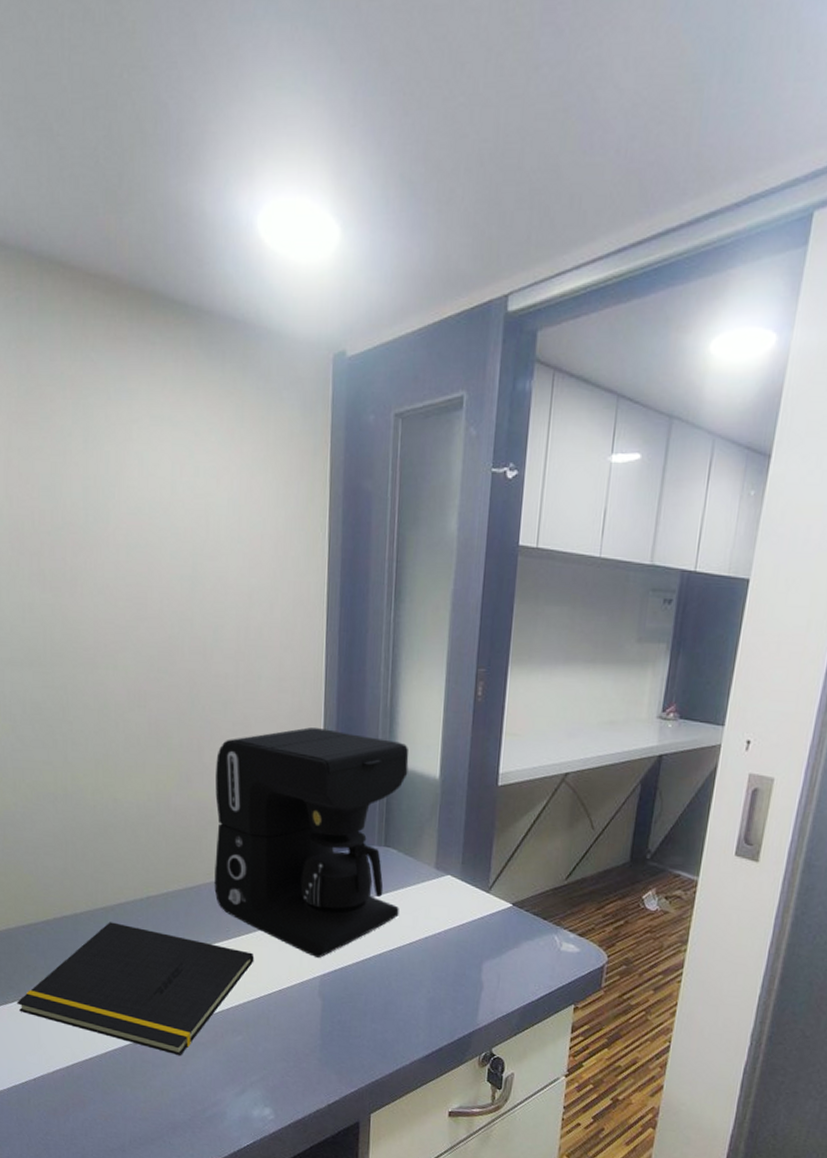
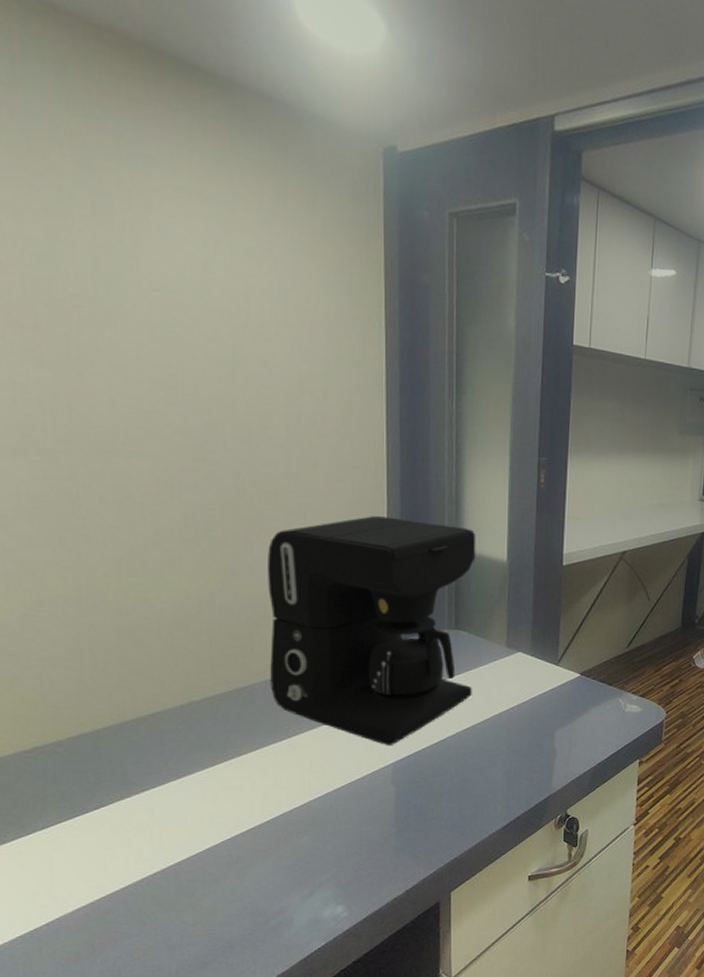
notepad: present [17,922,254,1057] -> none [20,734,319,869]

